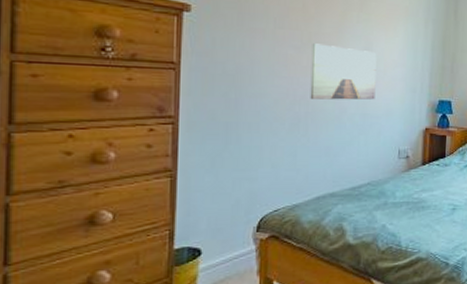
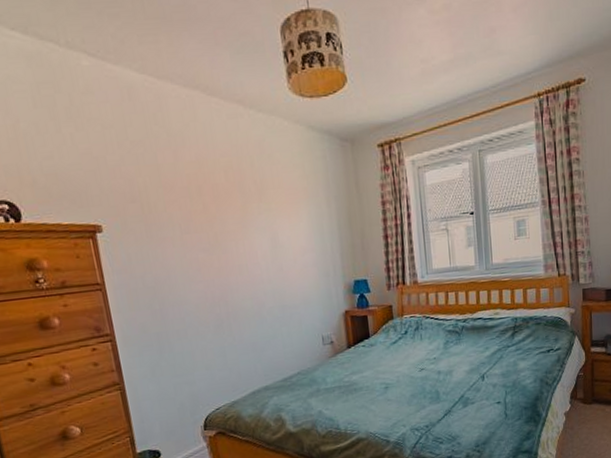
wall art: present [310,43,377,100] -> none [219,241,290,299]

